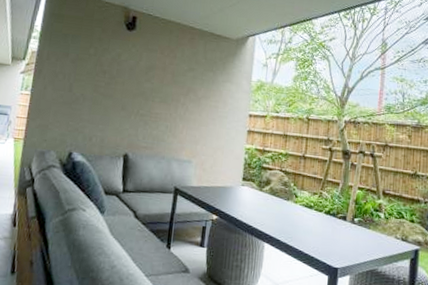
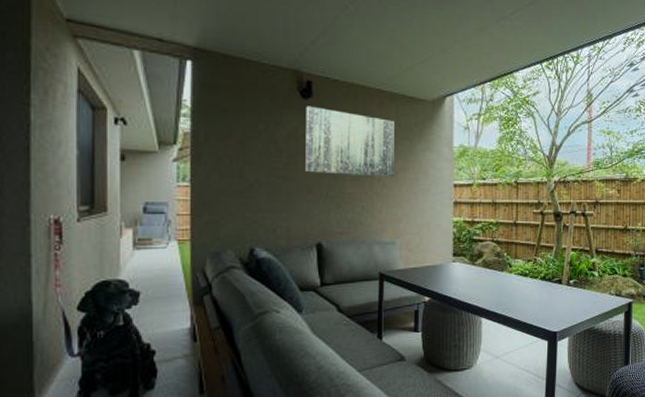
wall art: none [122,37,202,103] -> present [305,106,394,177]

